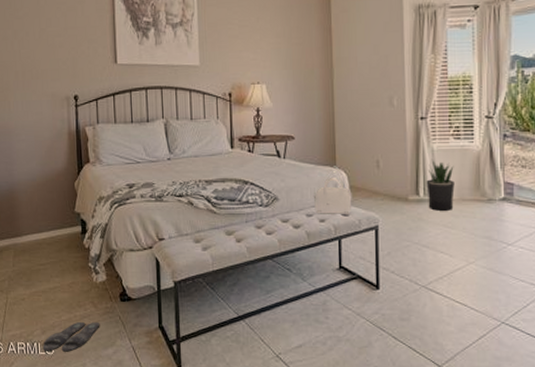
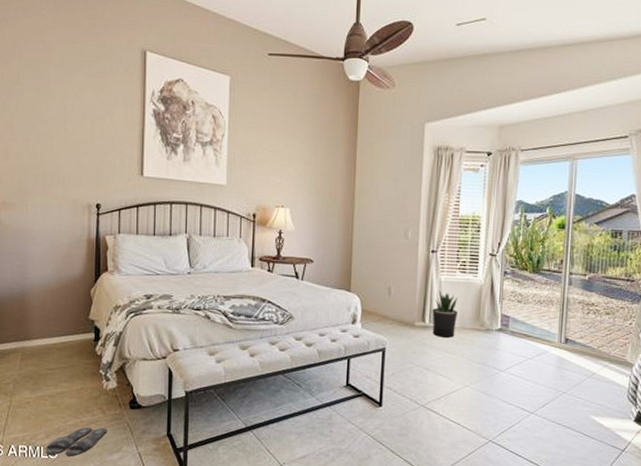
handbag: present [313,166,353,215] -> none [327,290,364,337]

